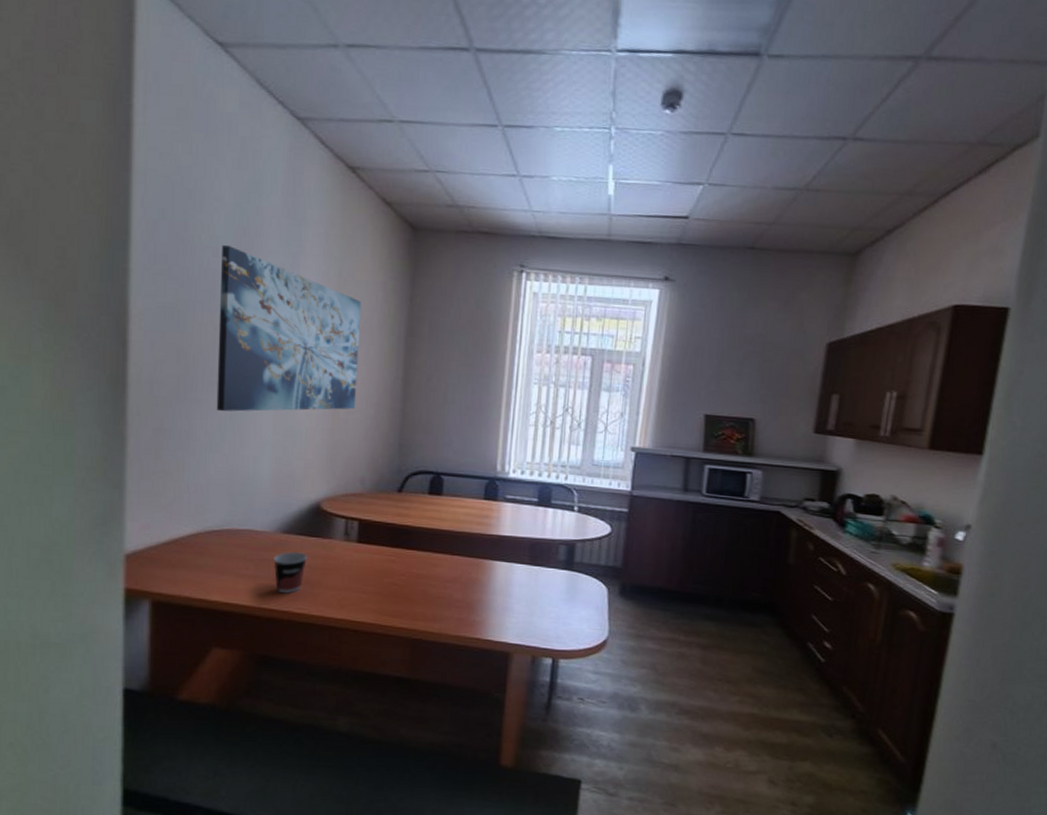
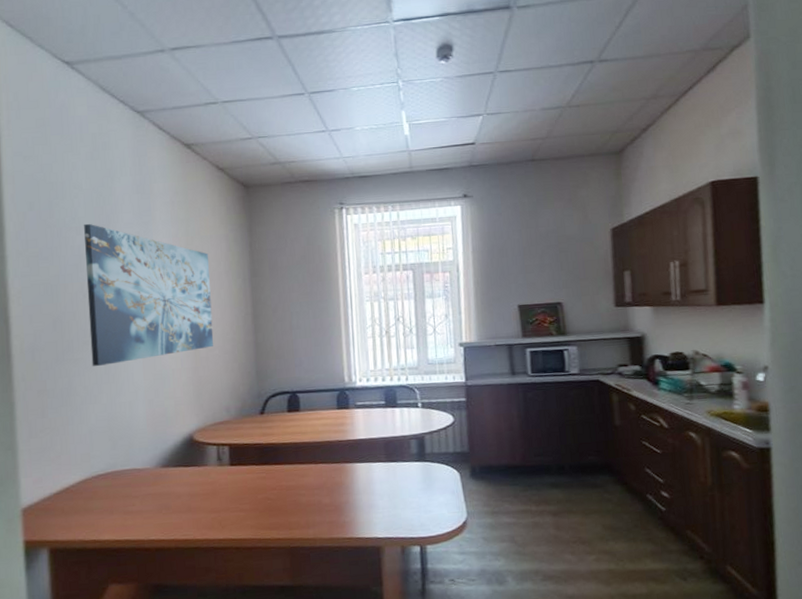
cup: present [273,551,307,594] -> none [156,482,186,523]

